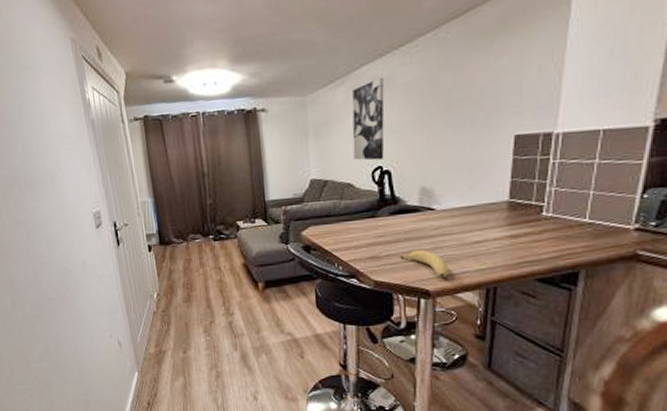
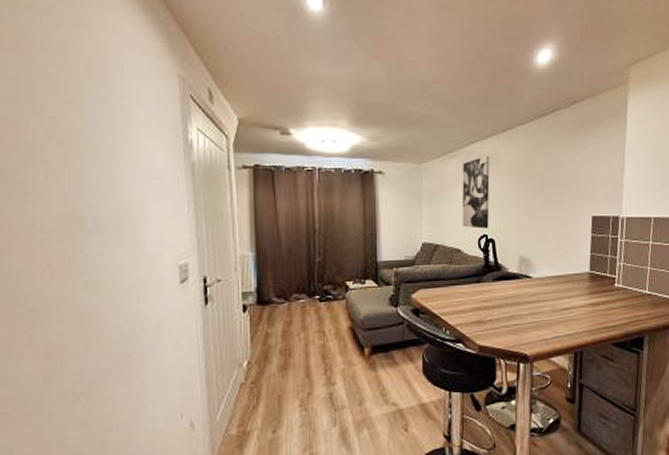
banana: present [400,250,449,277] -> none [502,315,544,342]

